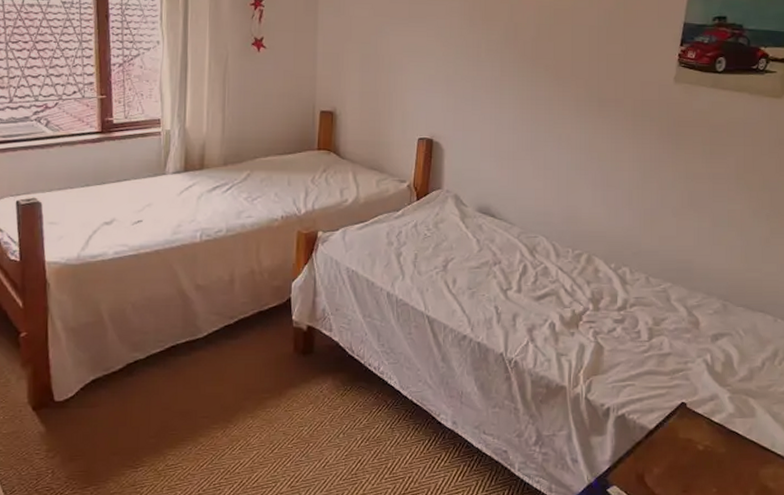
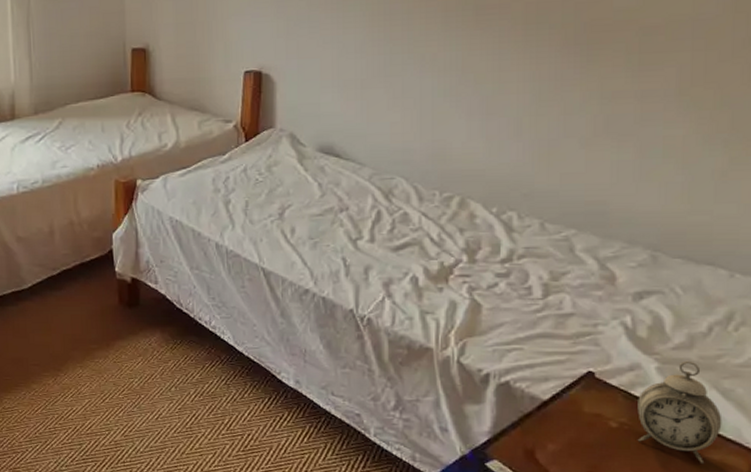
alarm clock: none [717,390,774,478] -> present [637,360,722,465]

